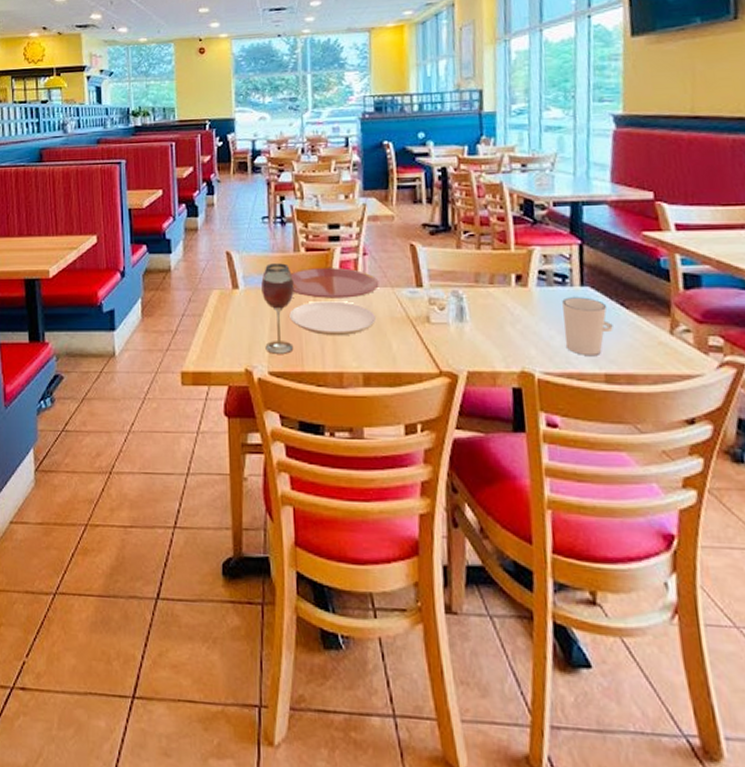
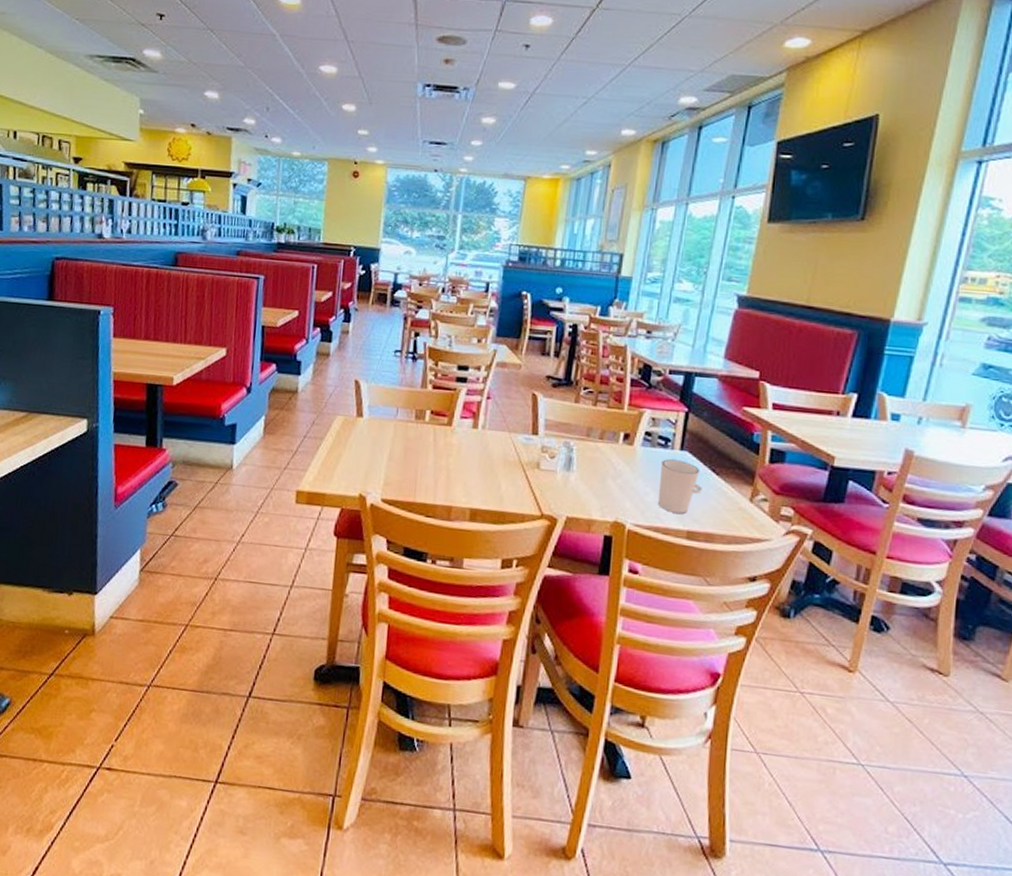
wineglass: present [261,263,294,354] -> none [381,396,417,484]
plate: present [289,301,377,335] -> none [408,437,491,472]
plate: present [290,268,379,298] -> none [415,405,498,438]

